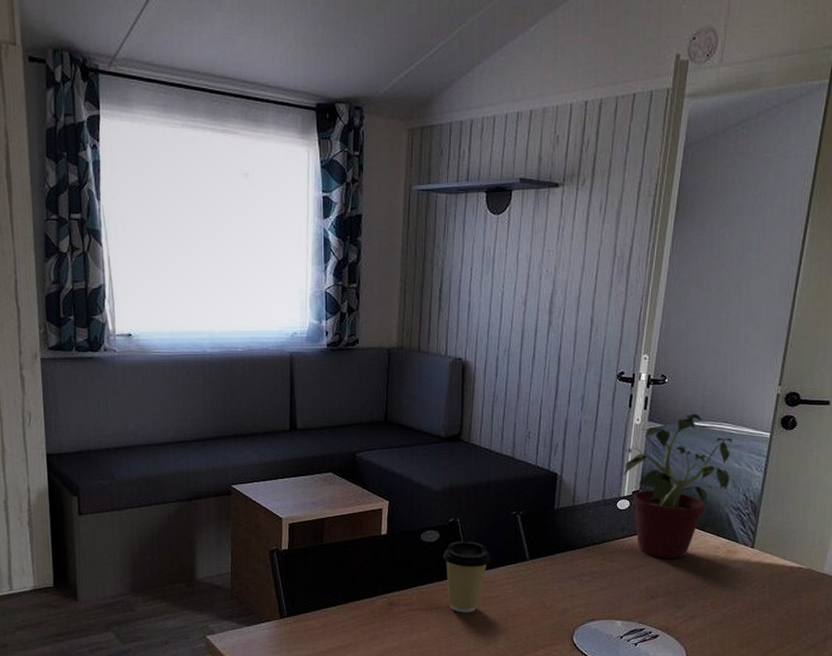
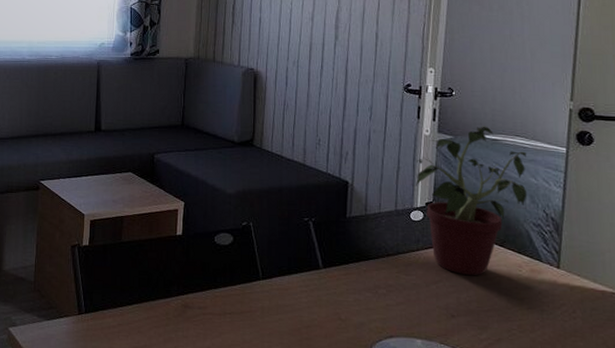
coffee cup: present [442,541,491,613] -> none [236,245,284,321]

